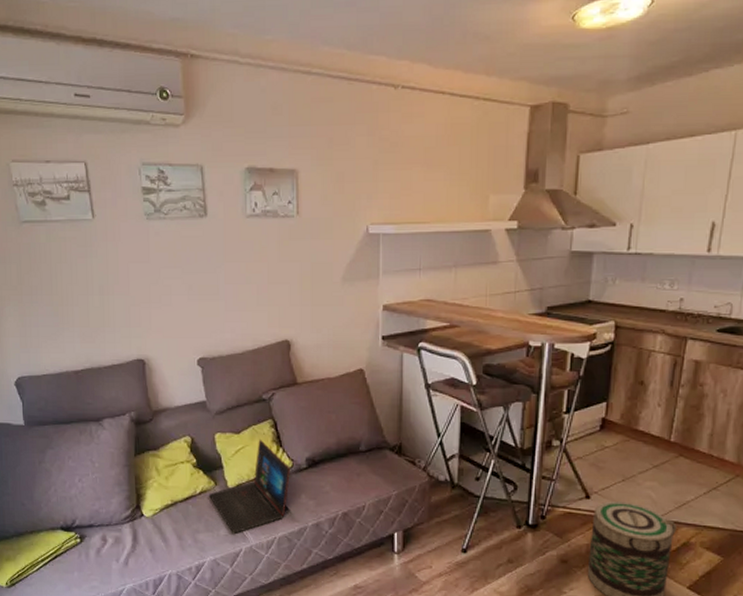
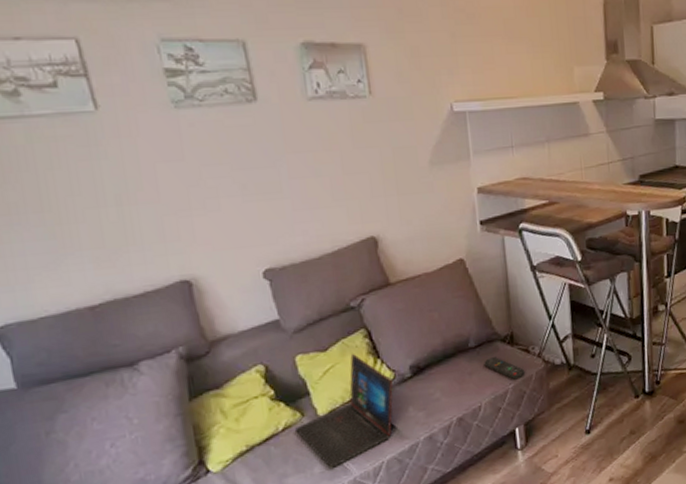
remote control: none [372,463,410,488] -> present [484,357,525,380]

